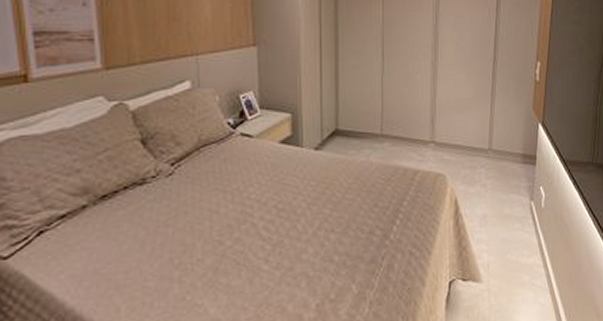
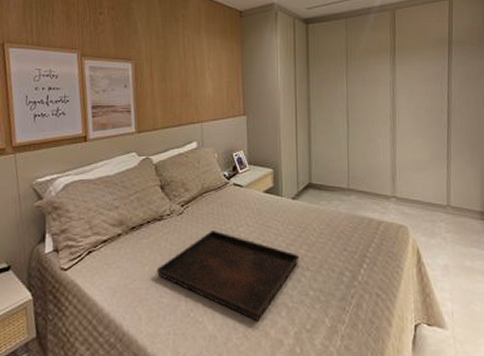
serving tray: none [138,193,323,297] -> present [156,231,300,321]

